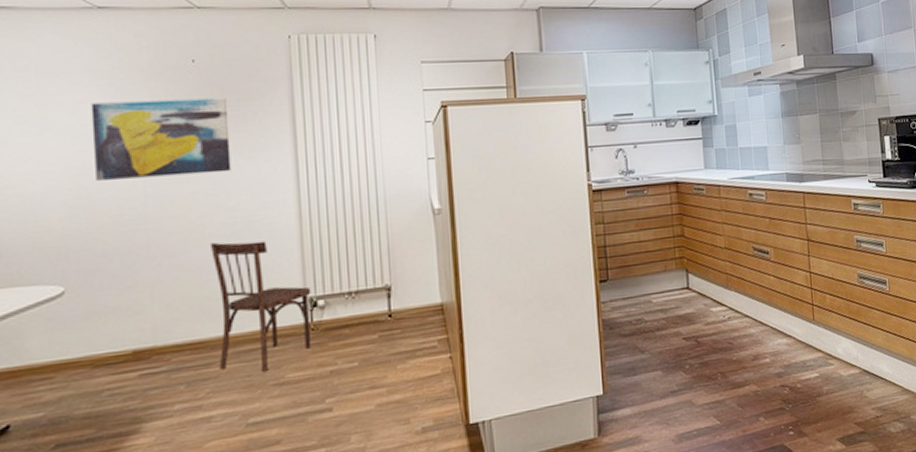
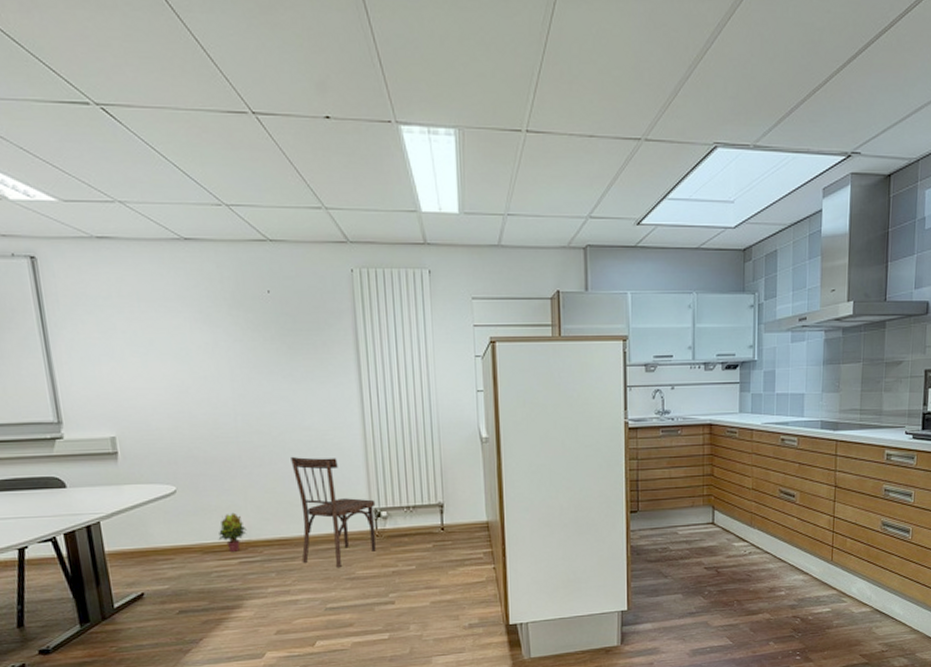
wall art: present [91,97,232,182] -> none [185,327,305,399]
potted plant: none [114,314,152,363] -> present [218,512,247,552]

